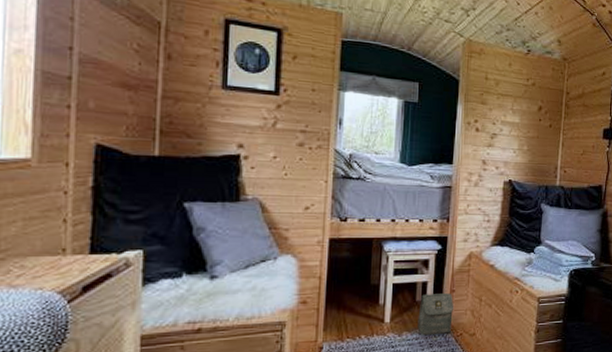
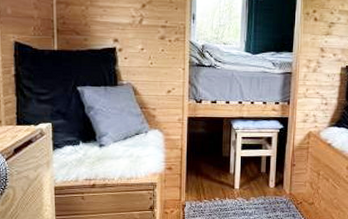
bag: present [417,293,454,336] -> none [263,166,295,202]

